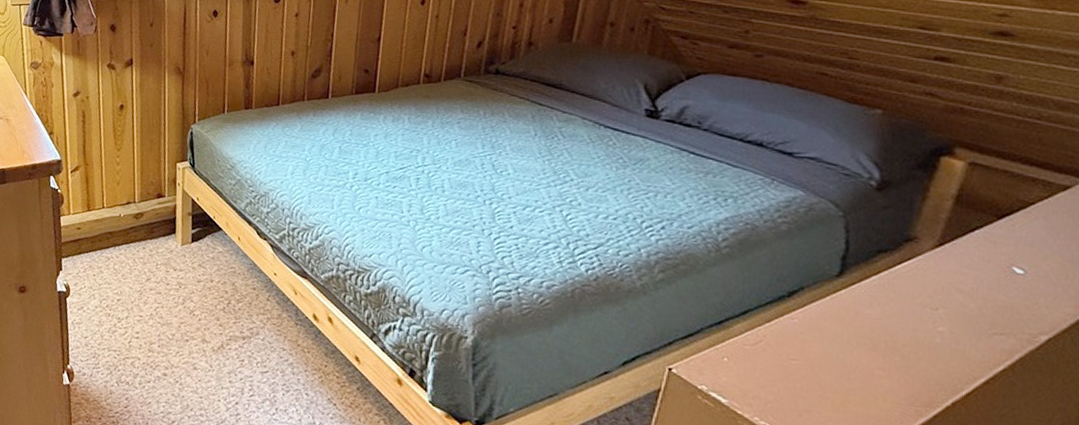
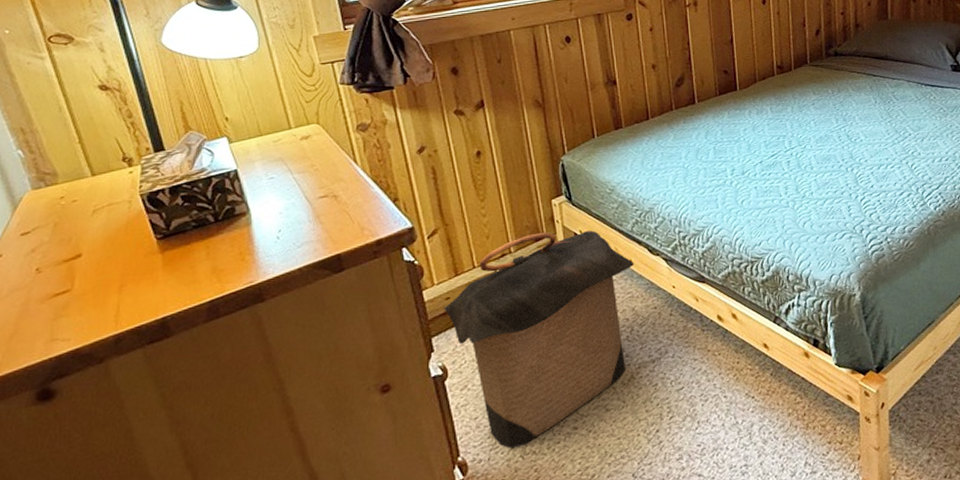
laundry hamper: none [74,190,242,373] -> present [444,230,634,448]

